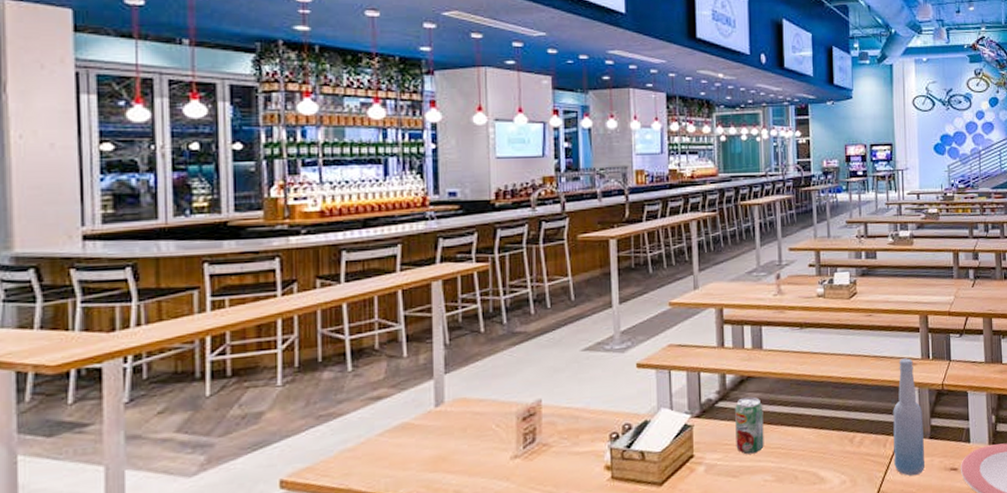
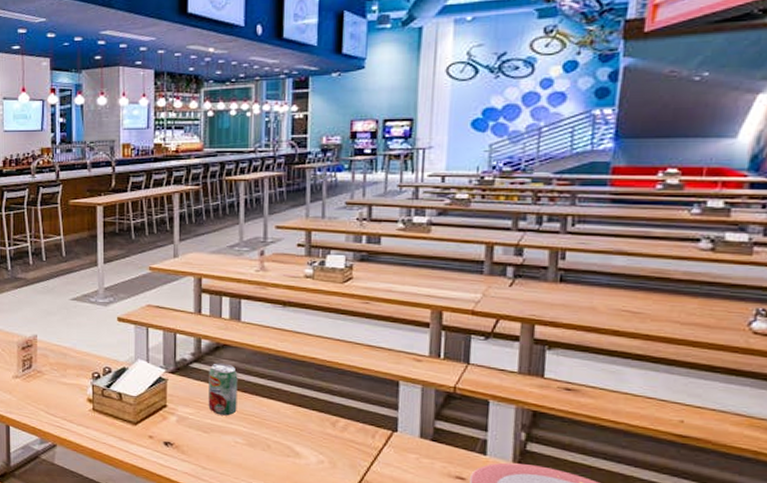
bottle: present [893,358,925,476] -> none [383,352,425,474]

